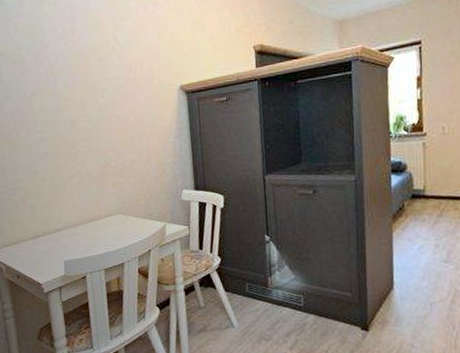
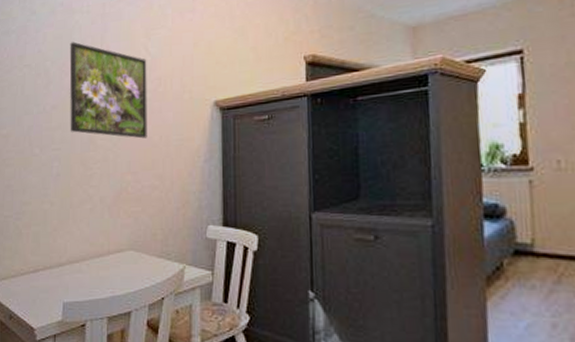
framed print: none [41,32,124,120] -> present [69,42,147,139]

